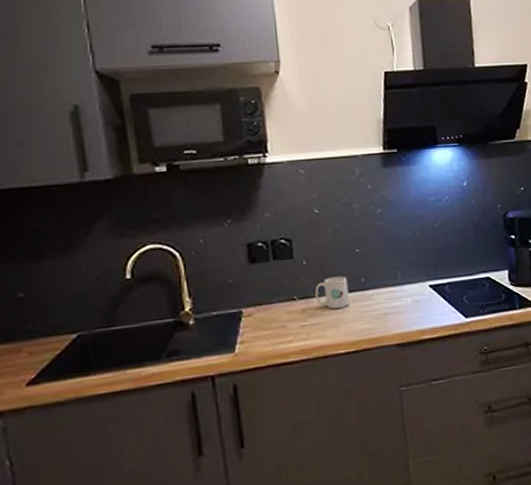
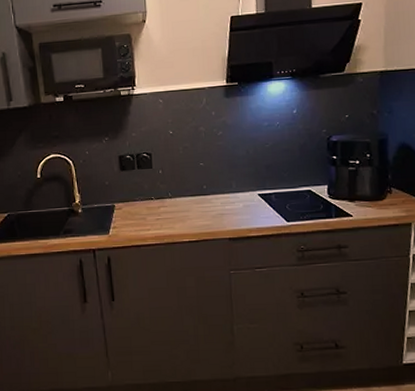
mug: present [315,276,350,309] -> none [168,183,194,208]

